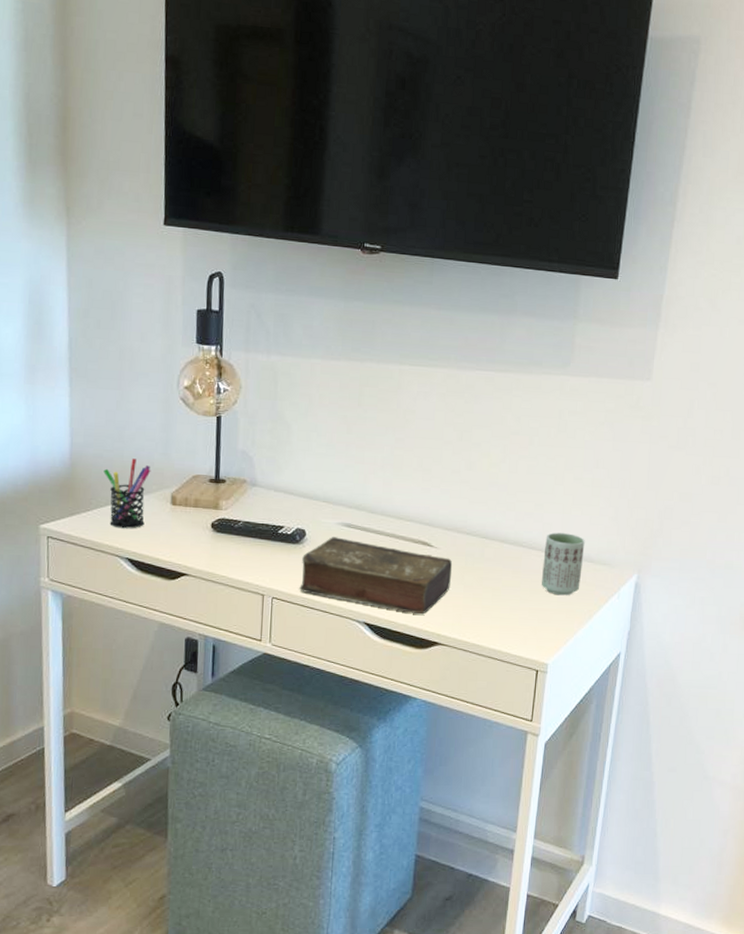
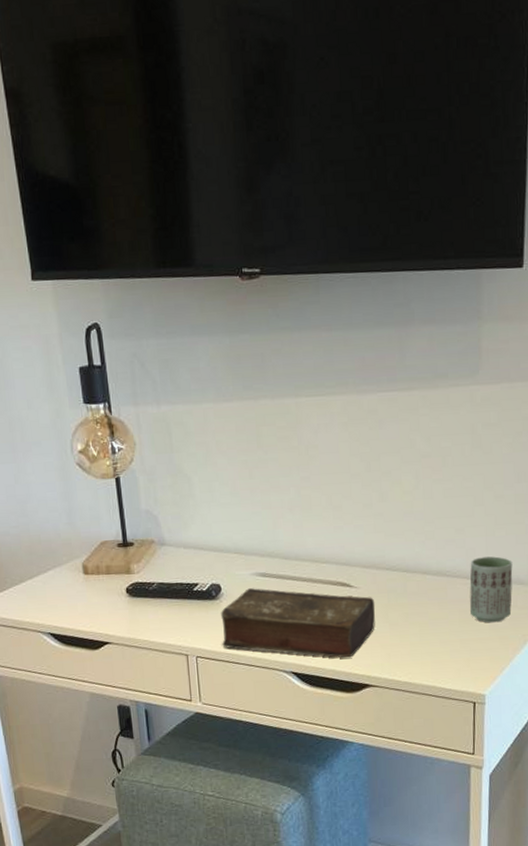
pen holder: present [103,458,151,529] -> none [13,532,61,604]

